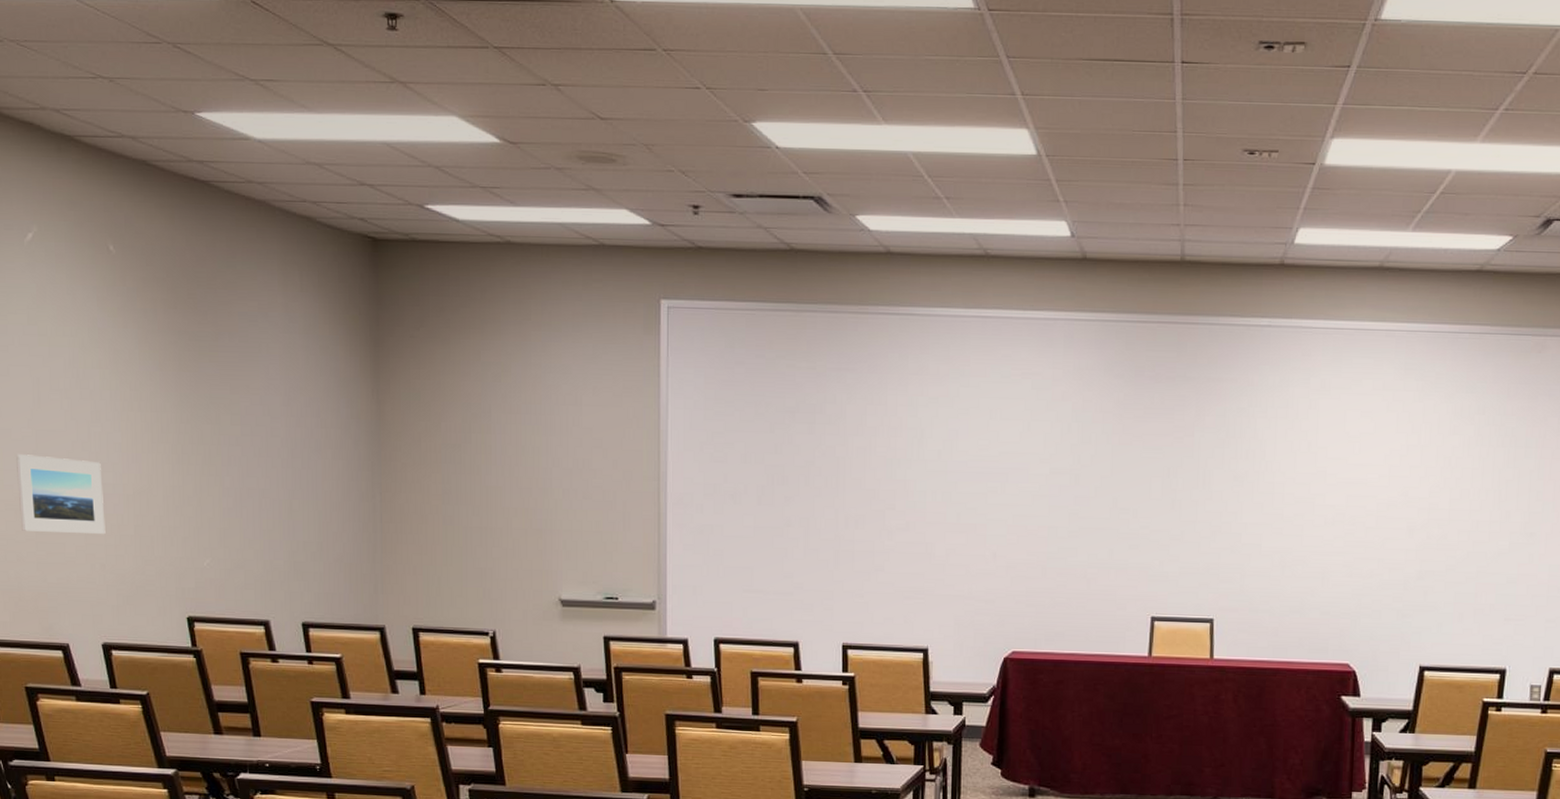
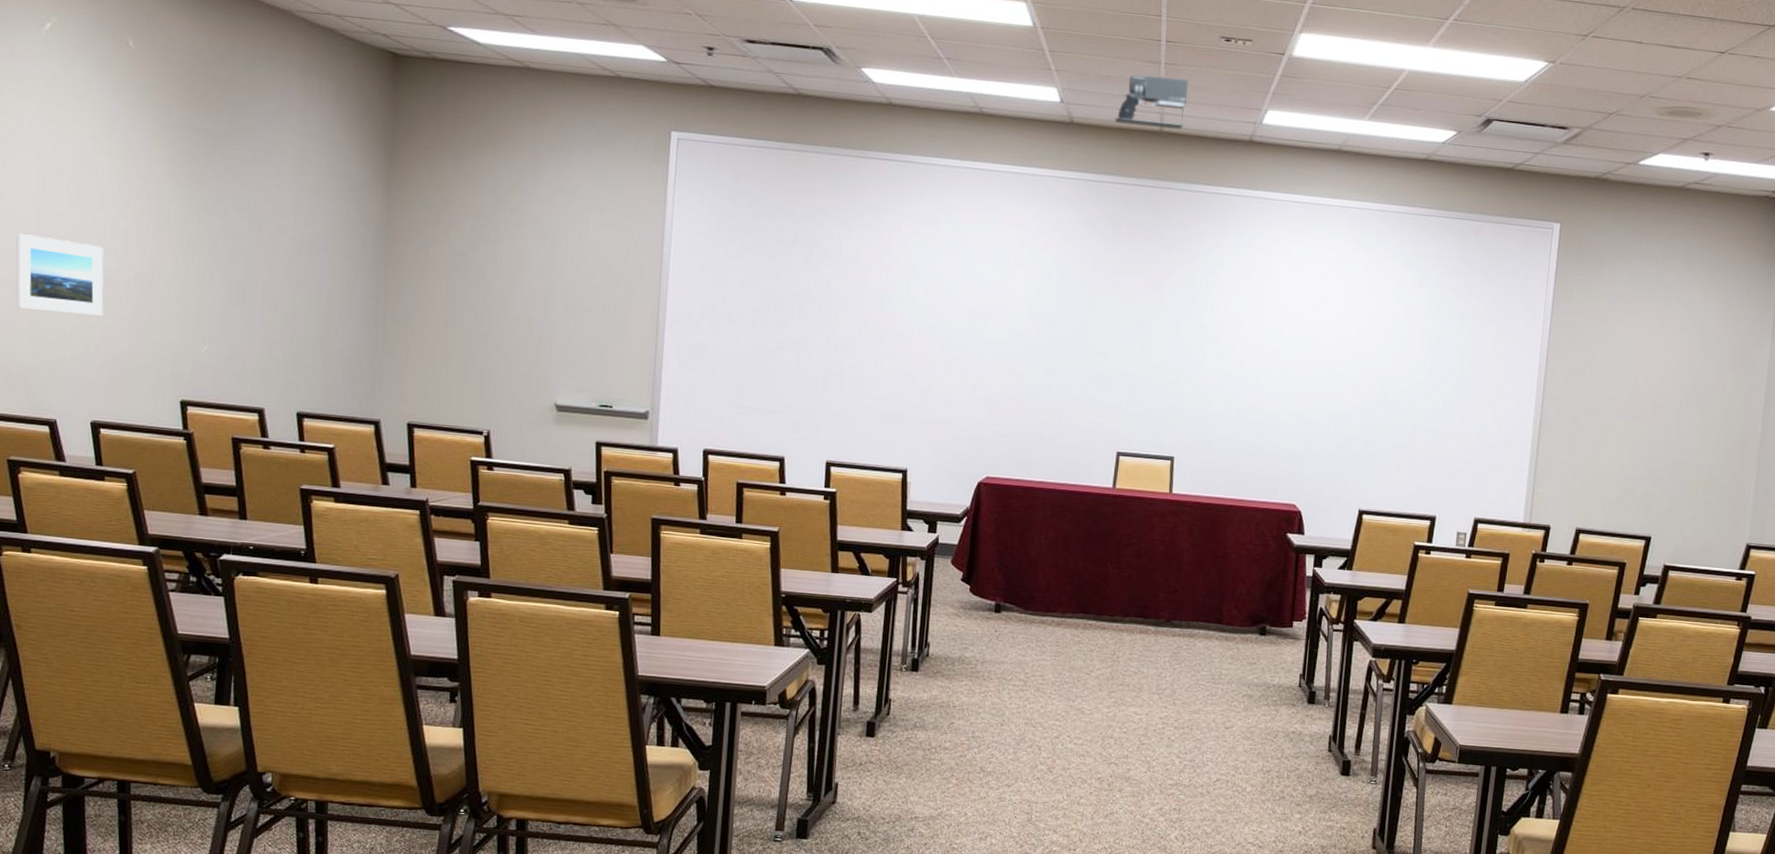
projector: none [1131,199,1210,257] -> present [1114,74,1188,130]

